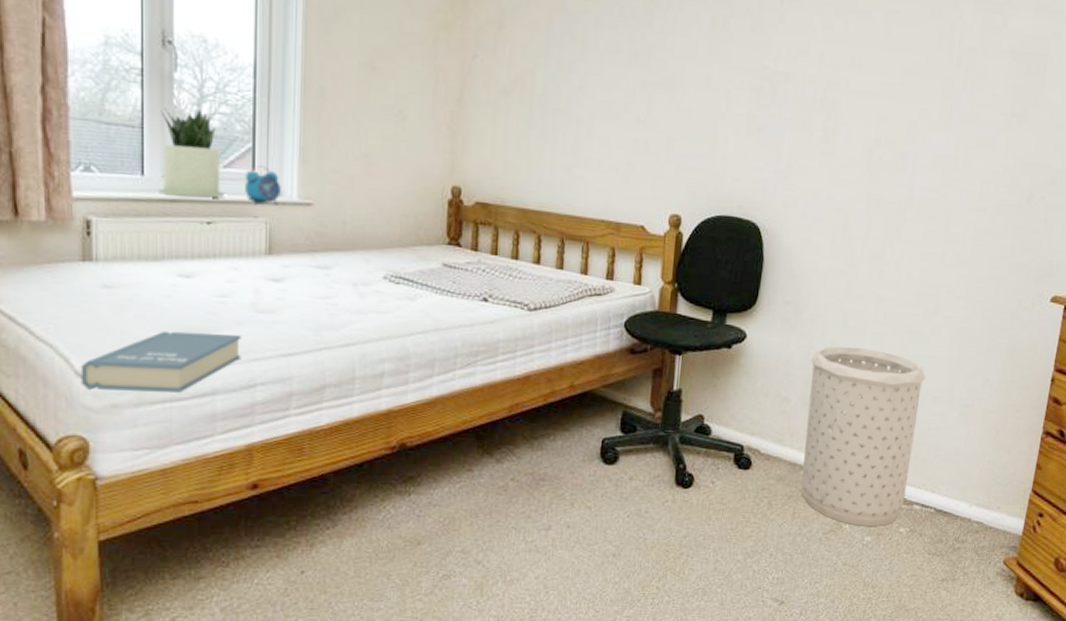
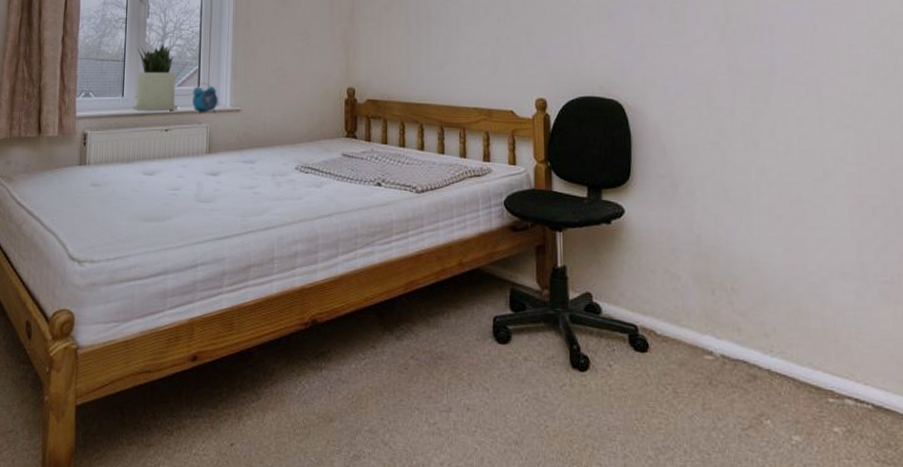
book: present [80,330,242,394] -> none [72,219,188,273]
laundry basket: present [801,347,927,526] -> none [696,220,833,424]

